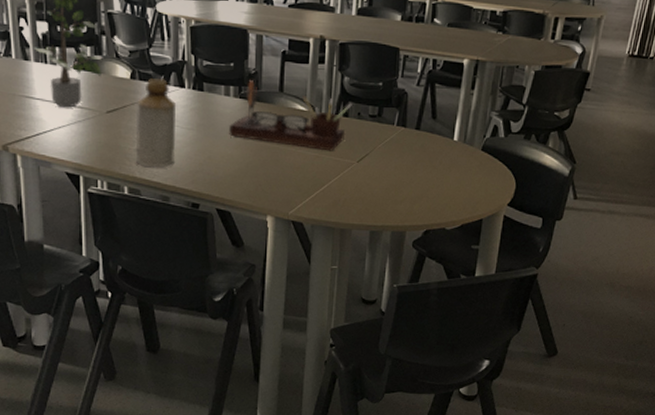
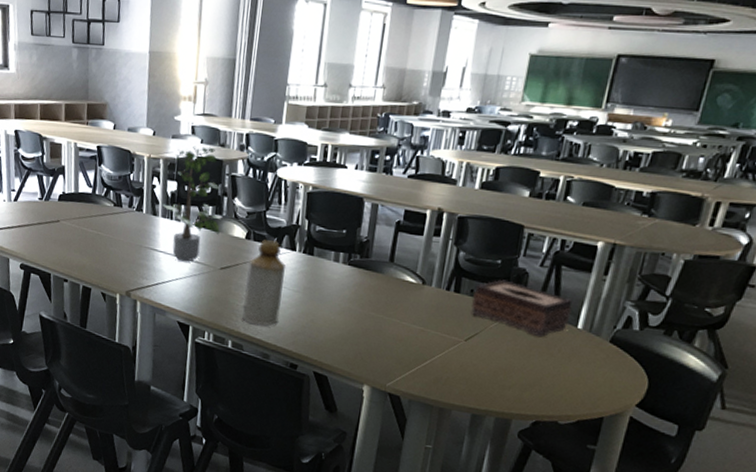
desk organizer: present [229,80,352,151] -> none [334,248,466,327]
tissue box: none [359,101,448,152] -> present [471,279,573,338]

